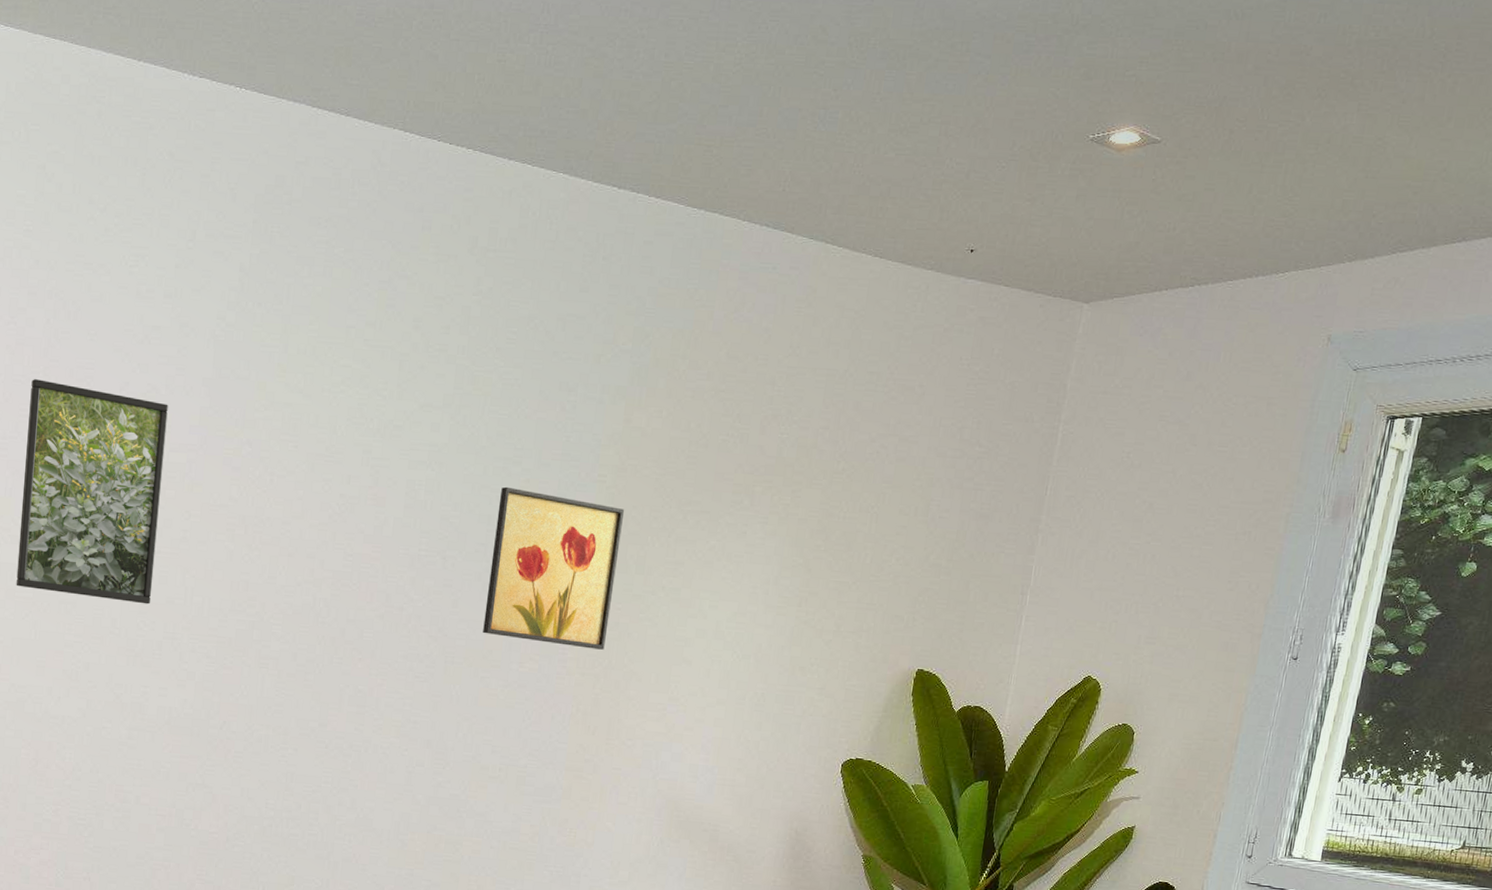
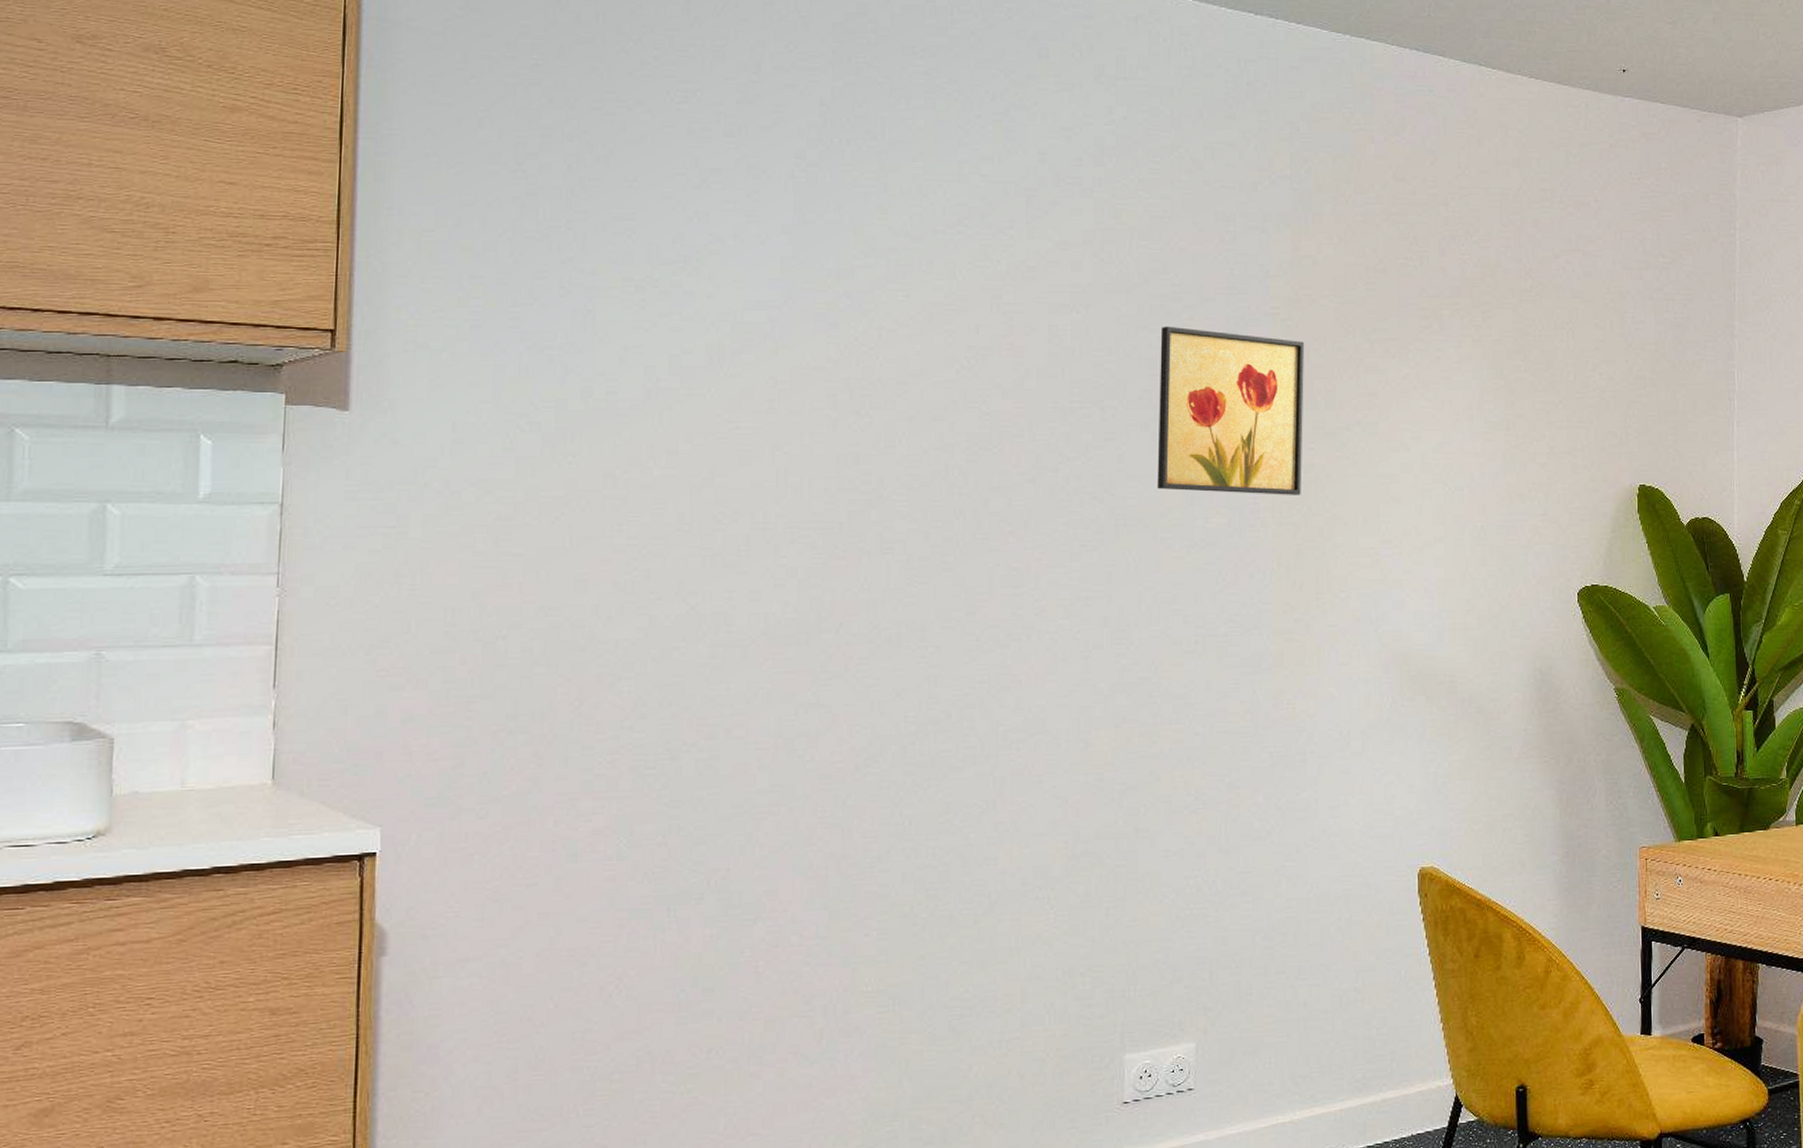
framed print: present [16,379,168,605] -> none [540,235,738,492]

